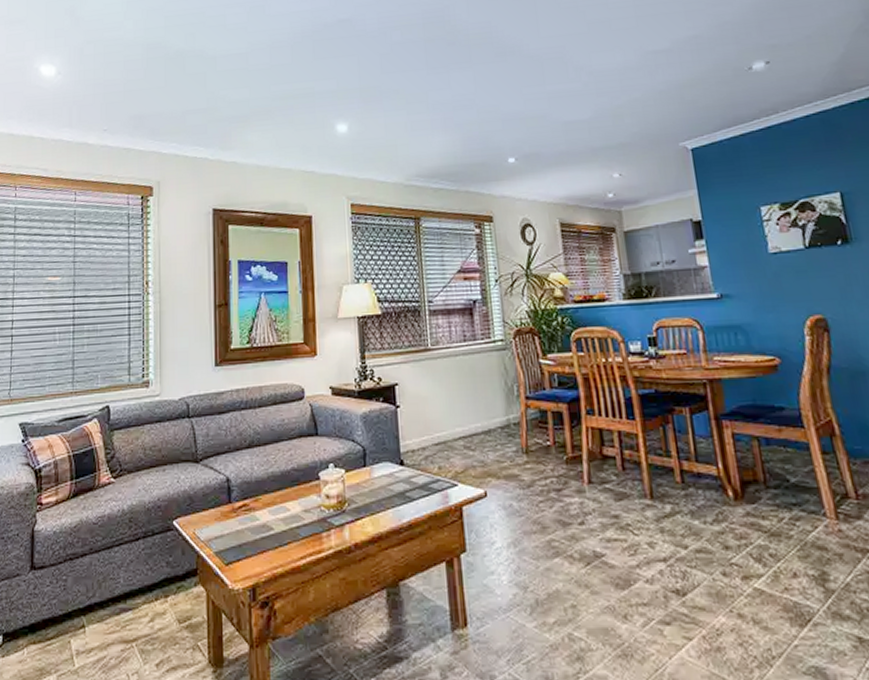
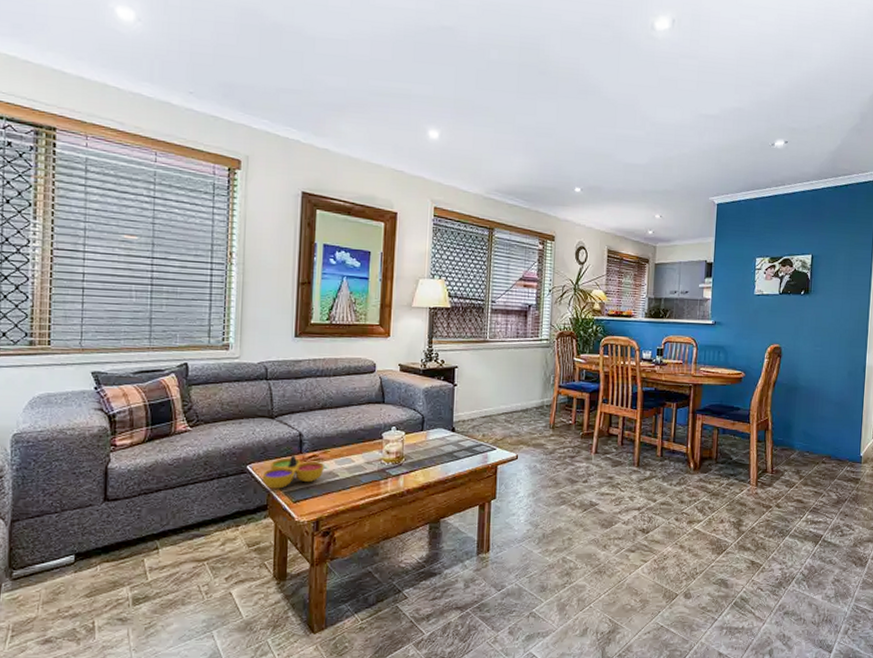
decorative bowl: none [190,505,257,548] -> present [262,455,324,489]

